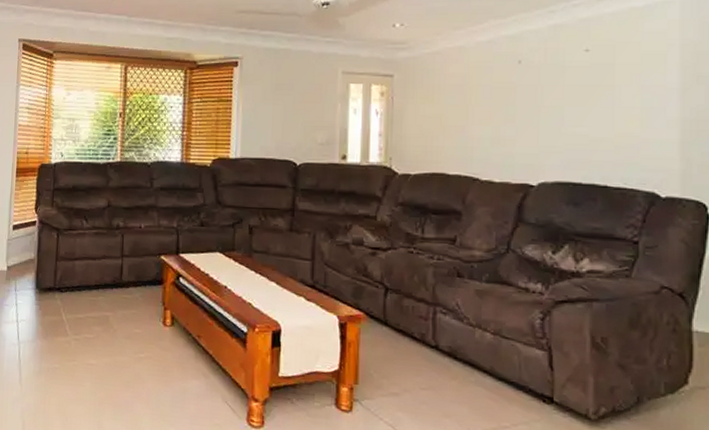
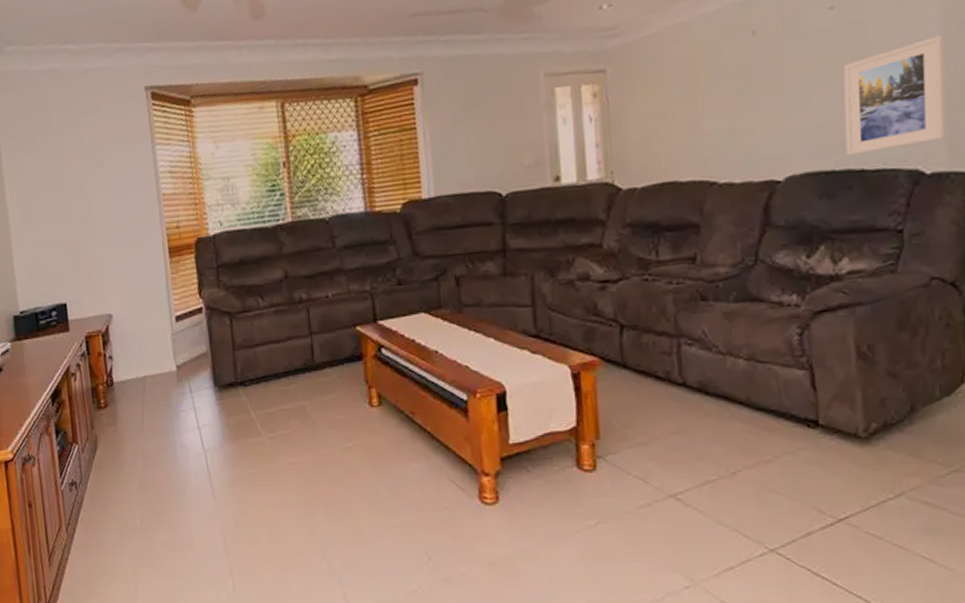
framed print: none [592,85,681,173] -> present [843,35,945,156]

